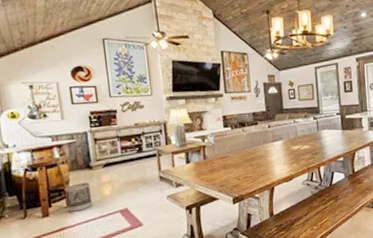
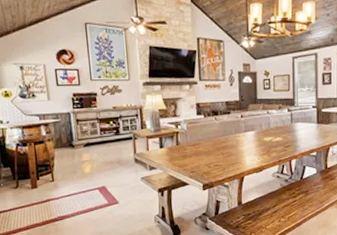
wastebasket: present [65,182,93,212] -> none [50,160,75,186]

